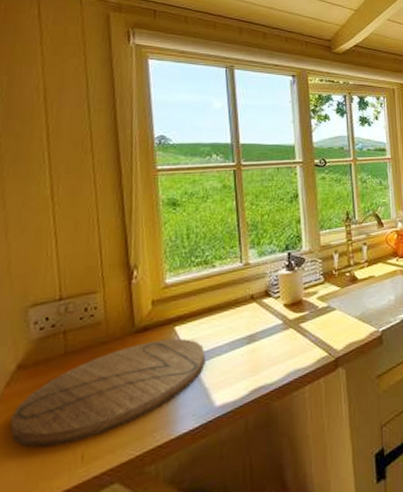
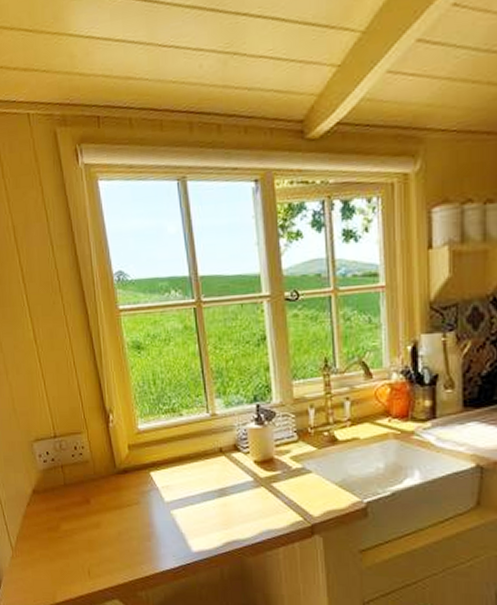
cutting board: present [10,338,205,448] -> none [34,483,180,560]

